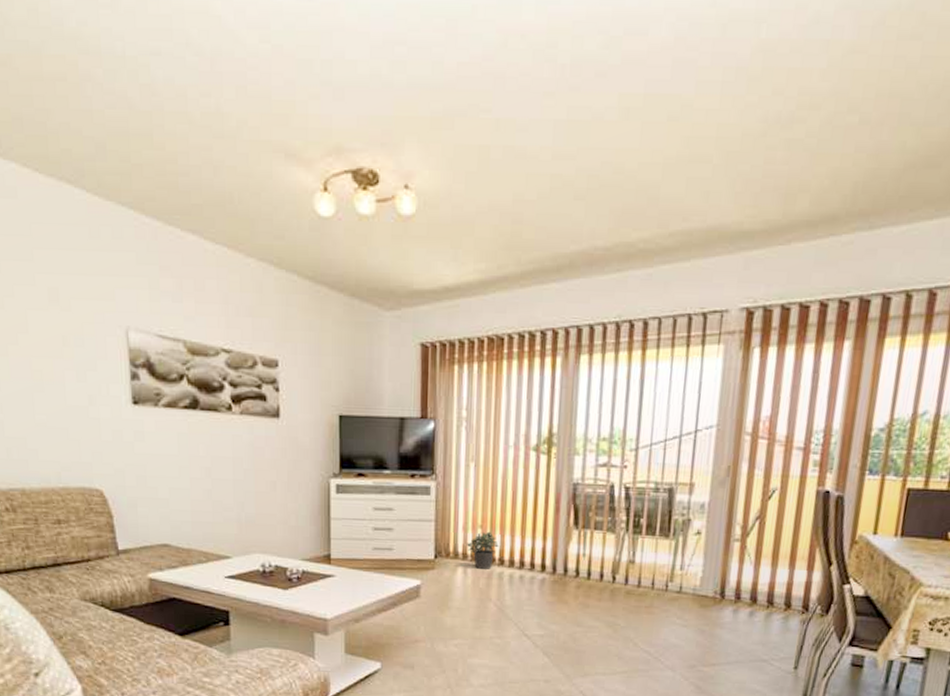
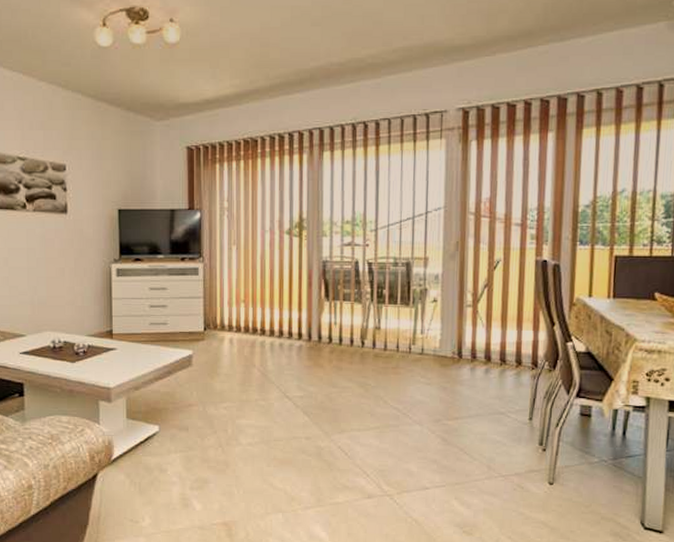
potted plant: present [466,531,499,569] -> none [231,305,260,339]

